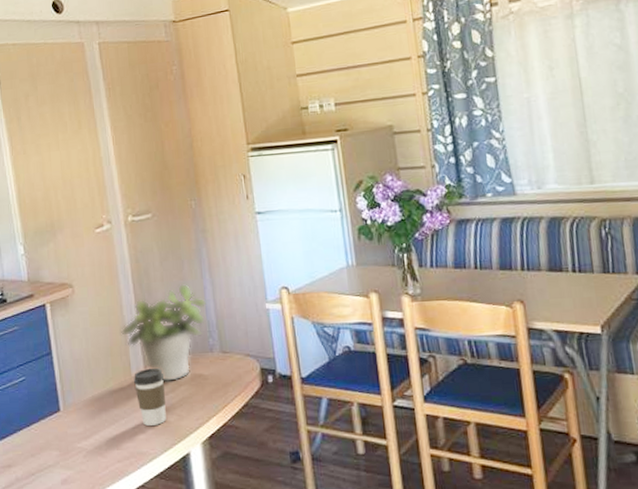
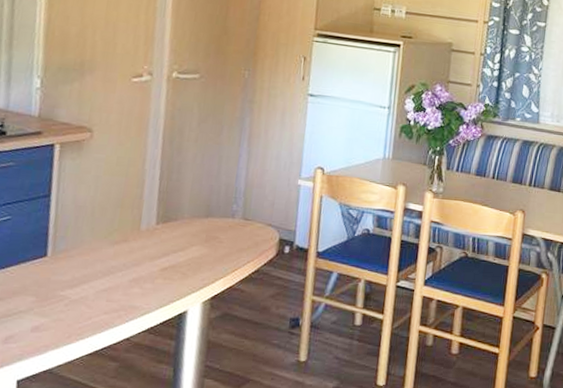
potted plant: present [121,283,206,383] -> none [138,147,239,242]
coffee cup: present [133,367,167,426] -> none [140,224,177,281]

